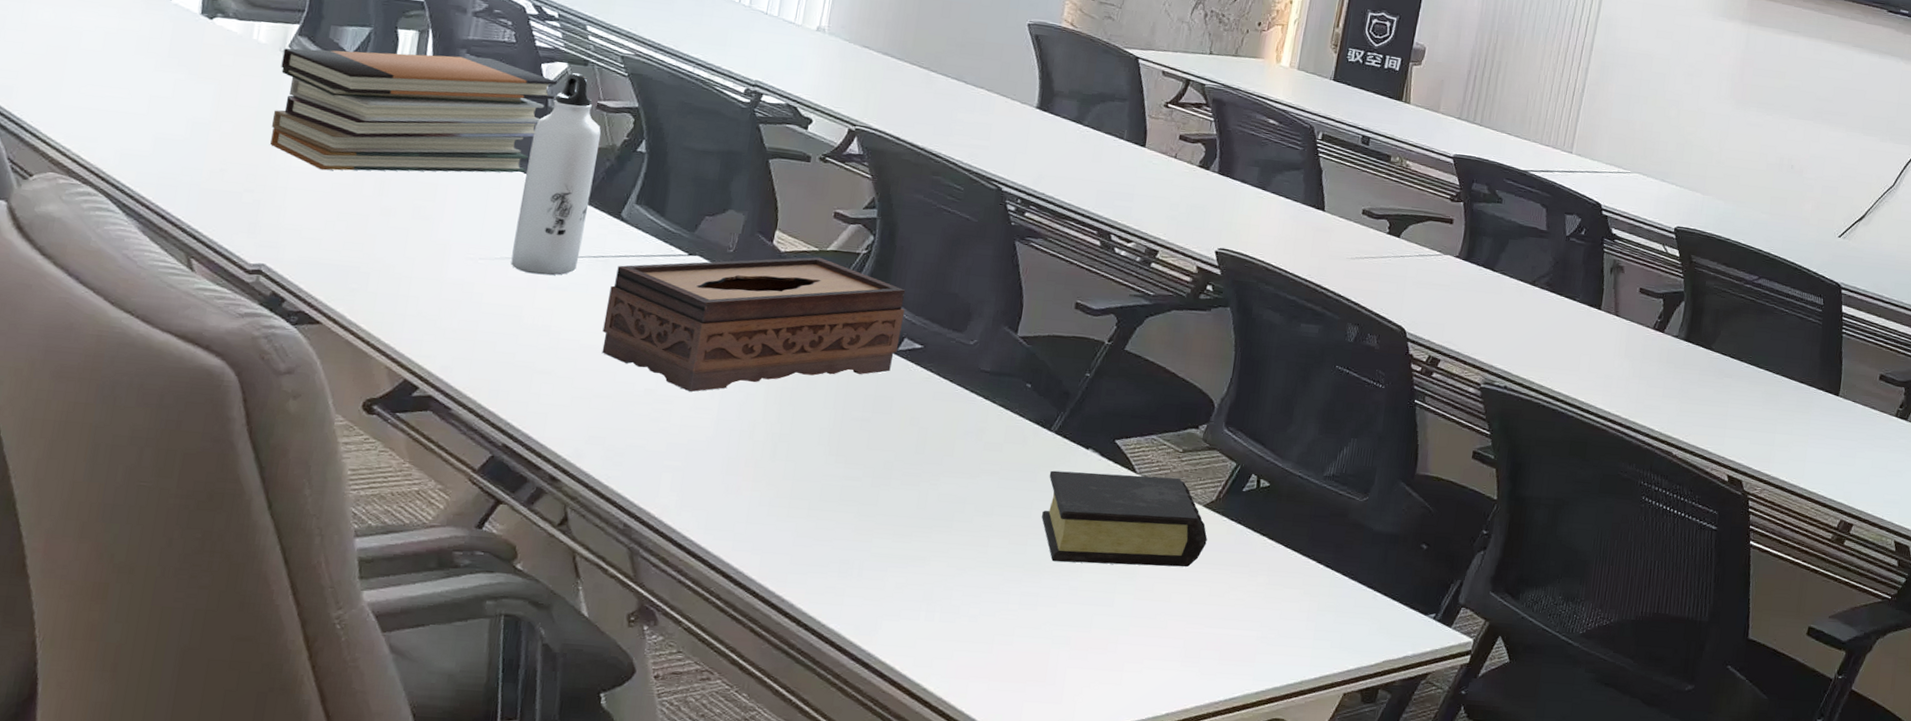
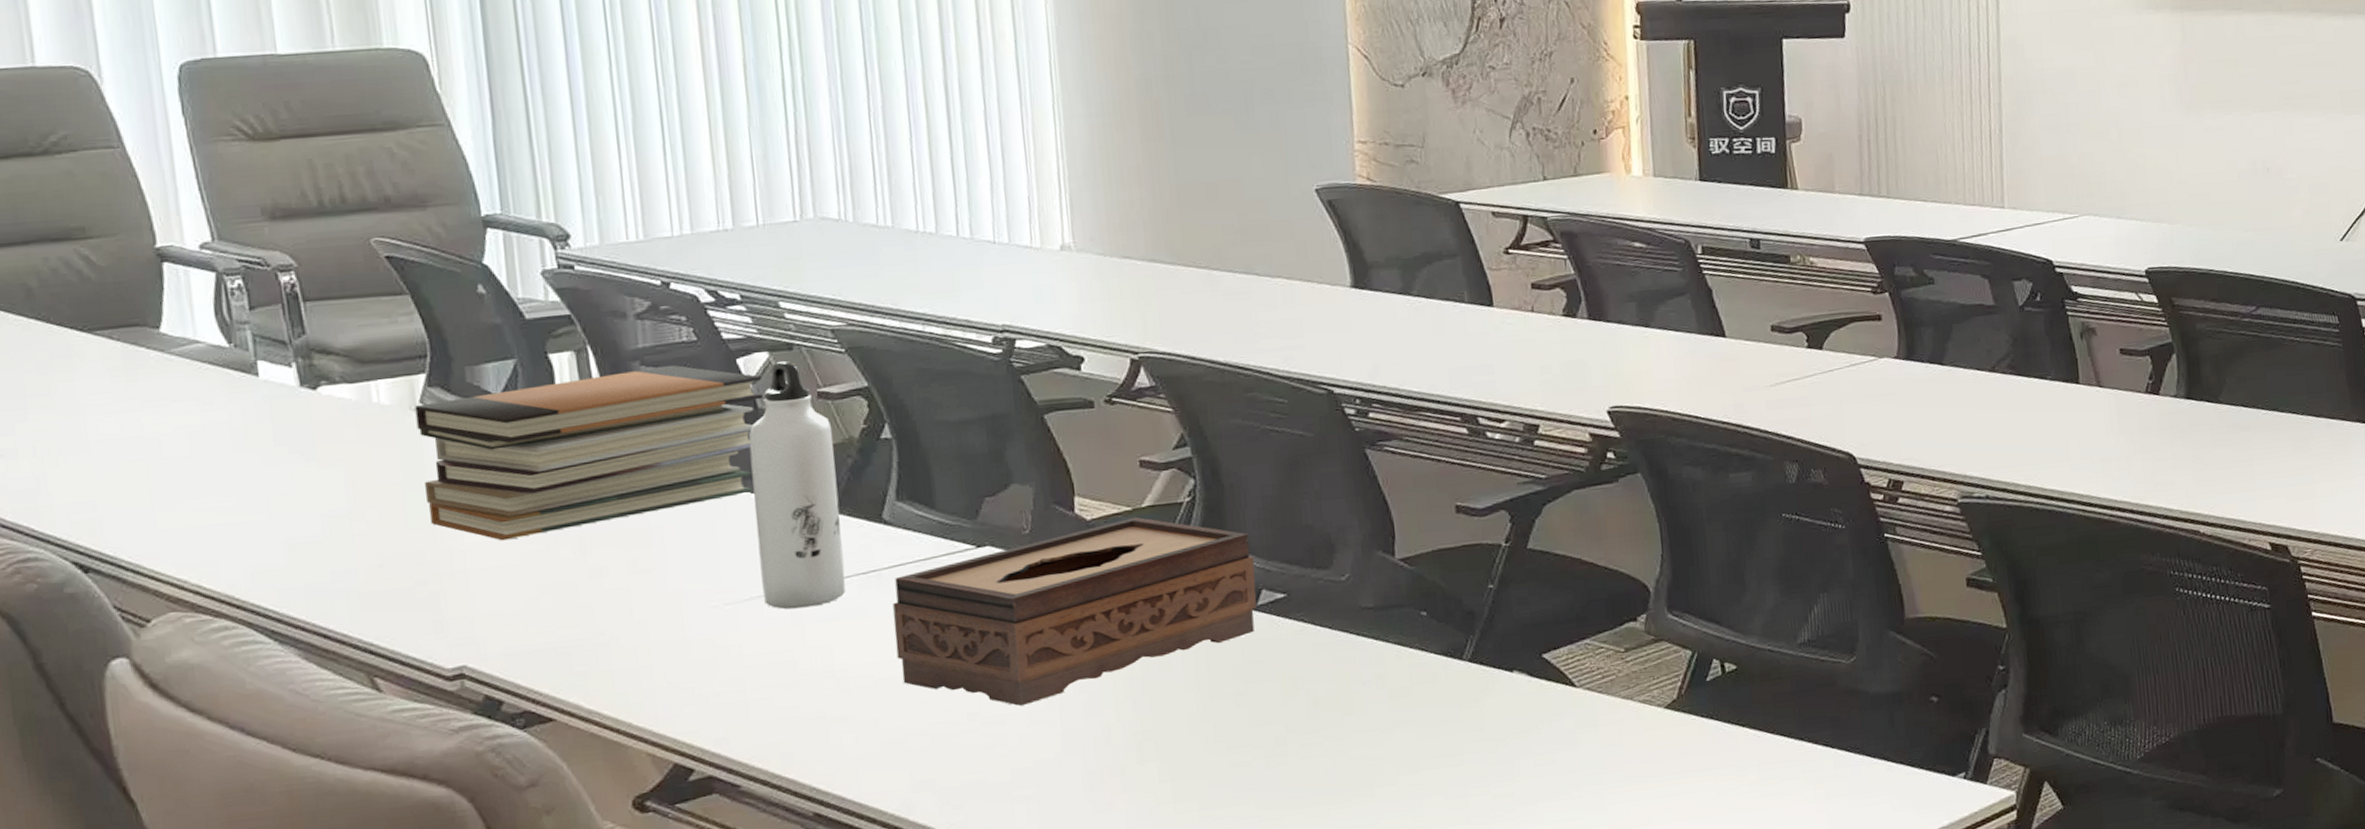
book: present [1042,470,1207,568] -> none [1473,682,1679,809]

